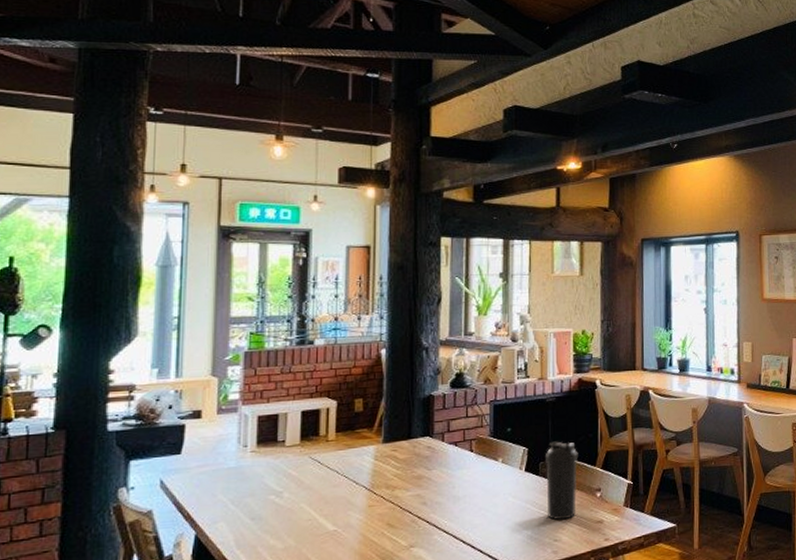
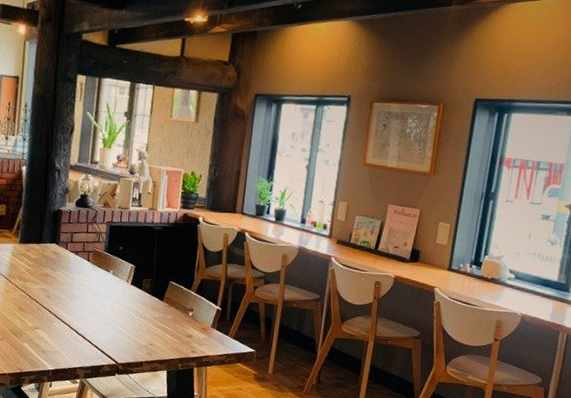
water bottle: present [546,441,578,520] -> none [146,263,177,330]

